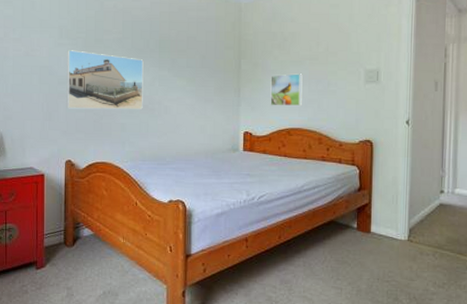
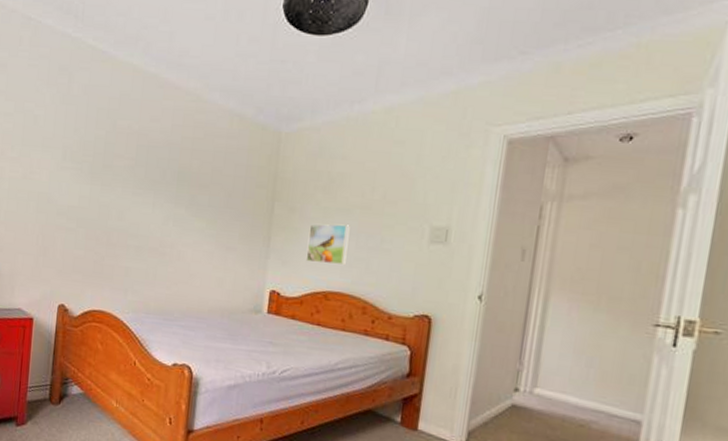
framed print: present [66,50,144,109] -> none [64,175,158,253]

